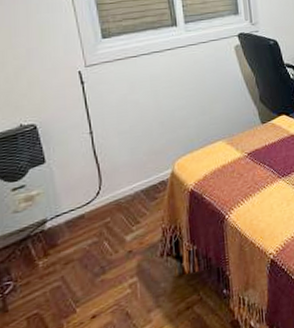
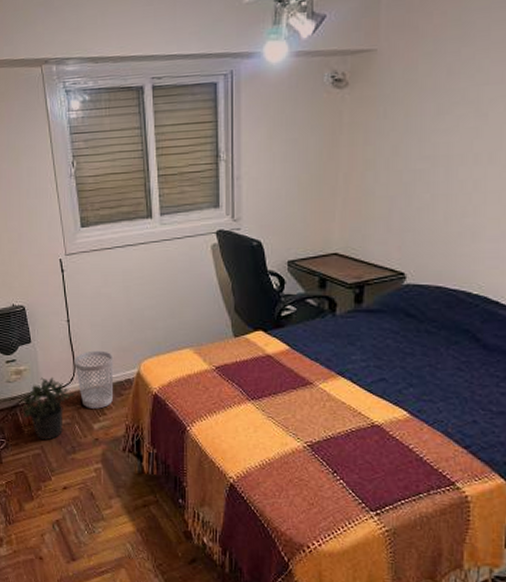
potted plant: none [35,195,102,269] -> present [22,376,75,440]
wastebasket: none [100,157,147,221] -> present [74,350,114,409]

